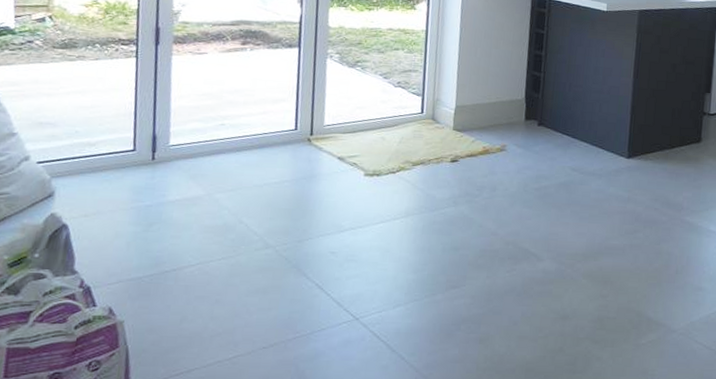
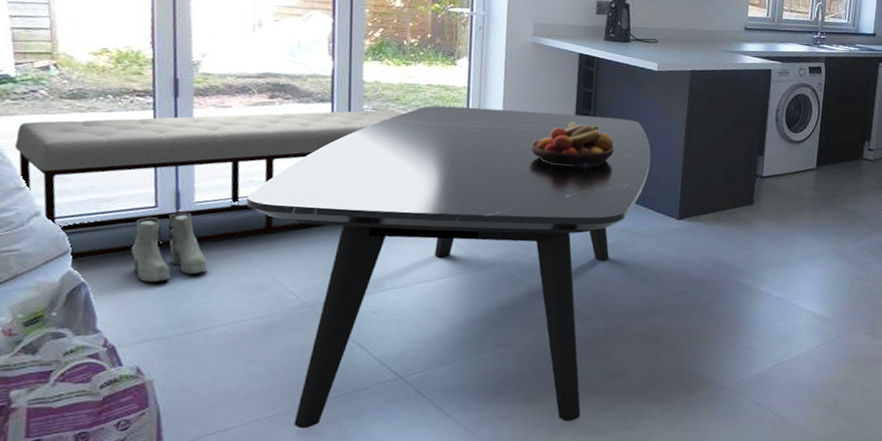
bench: none [10,53,364,203] -> present [14,109,403,261]
boots: none [110,155,179,225] -> present [132,212,207,283]
dining table: none [217,49,601,370] -> present [246,105,651,429]
fruit bowl: none [484,63,565,108] -> present [530,122,615,168]

